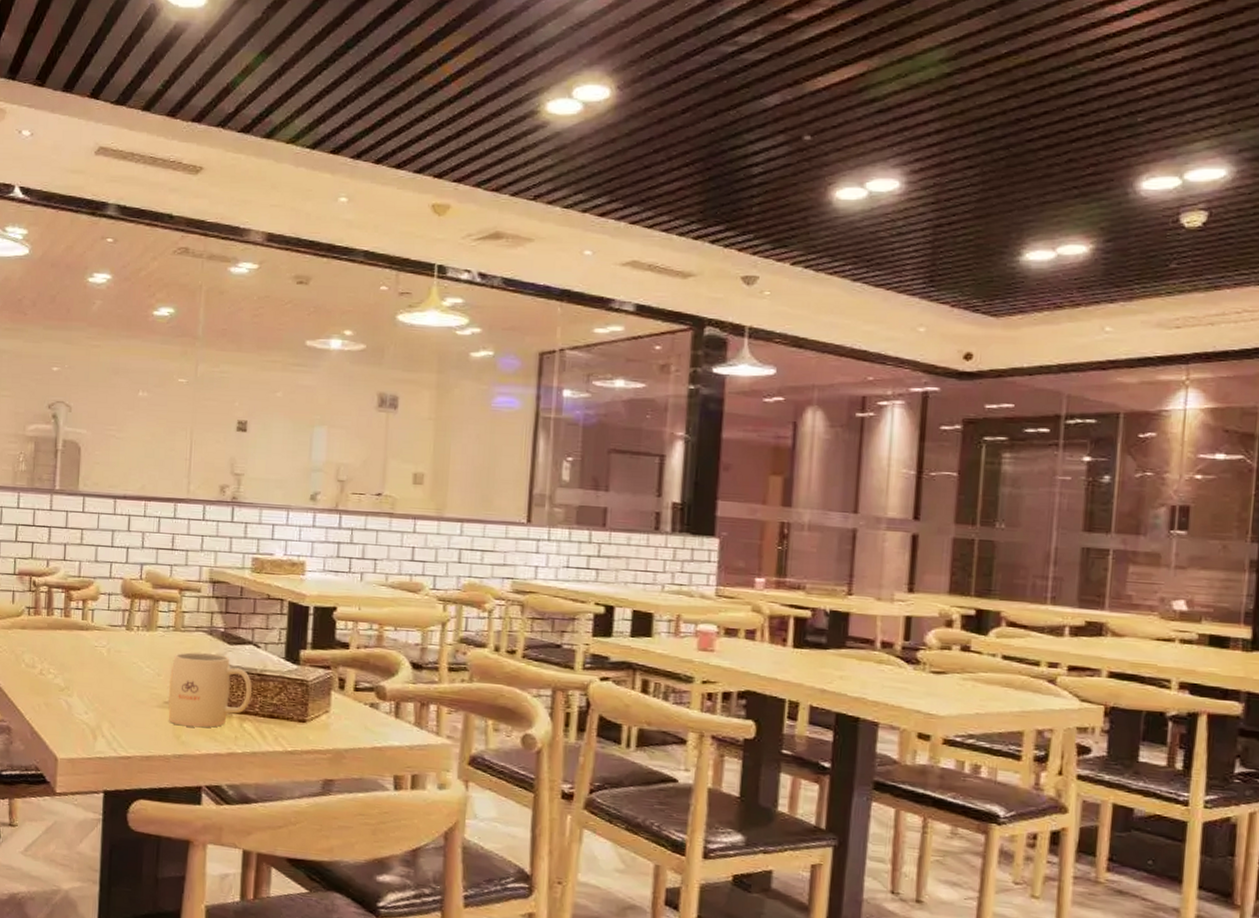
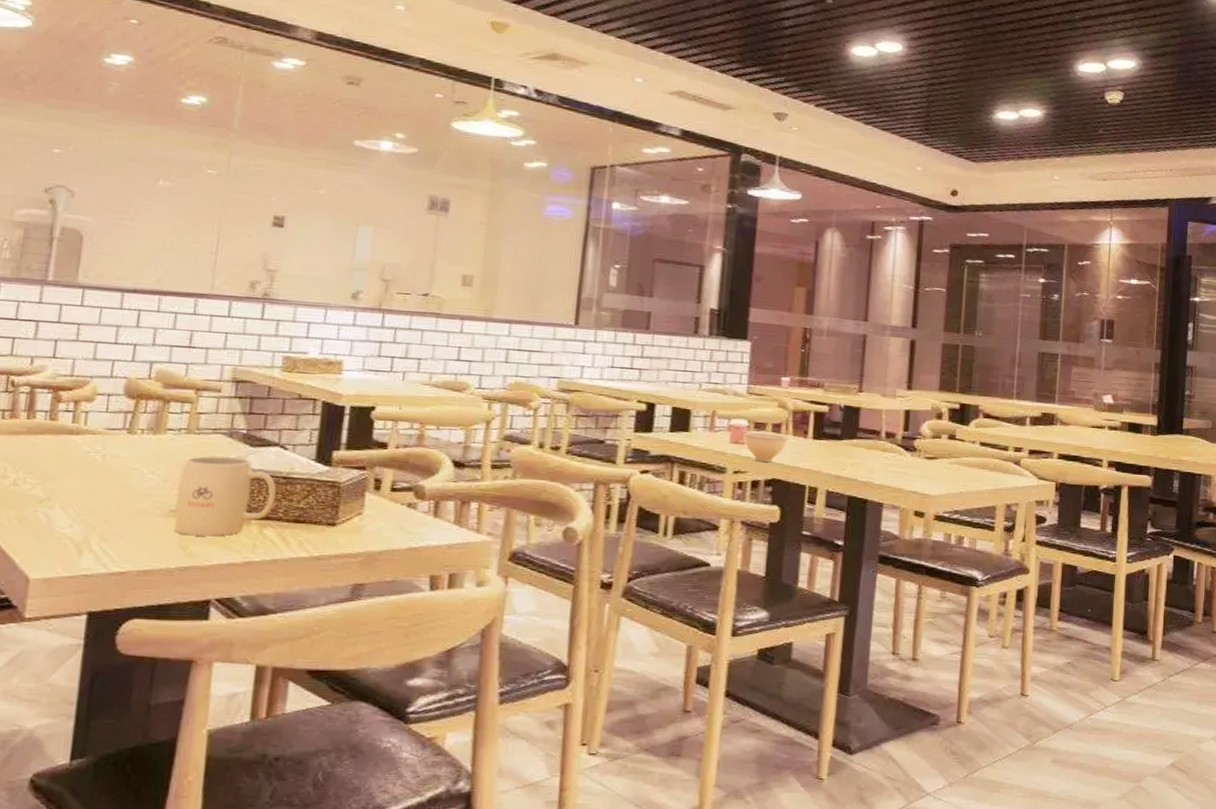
bowl: none [713,638,764,673] -> present [744,432,788,463]

